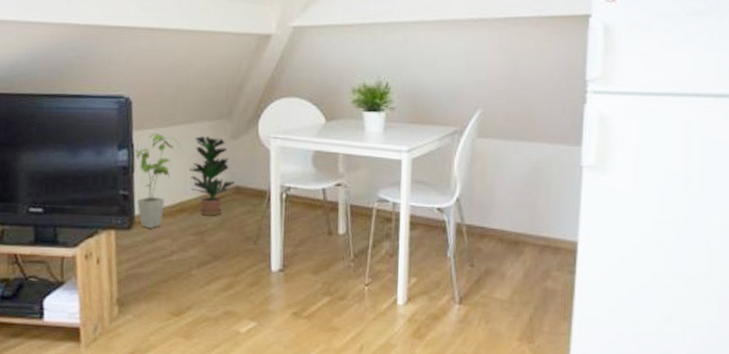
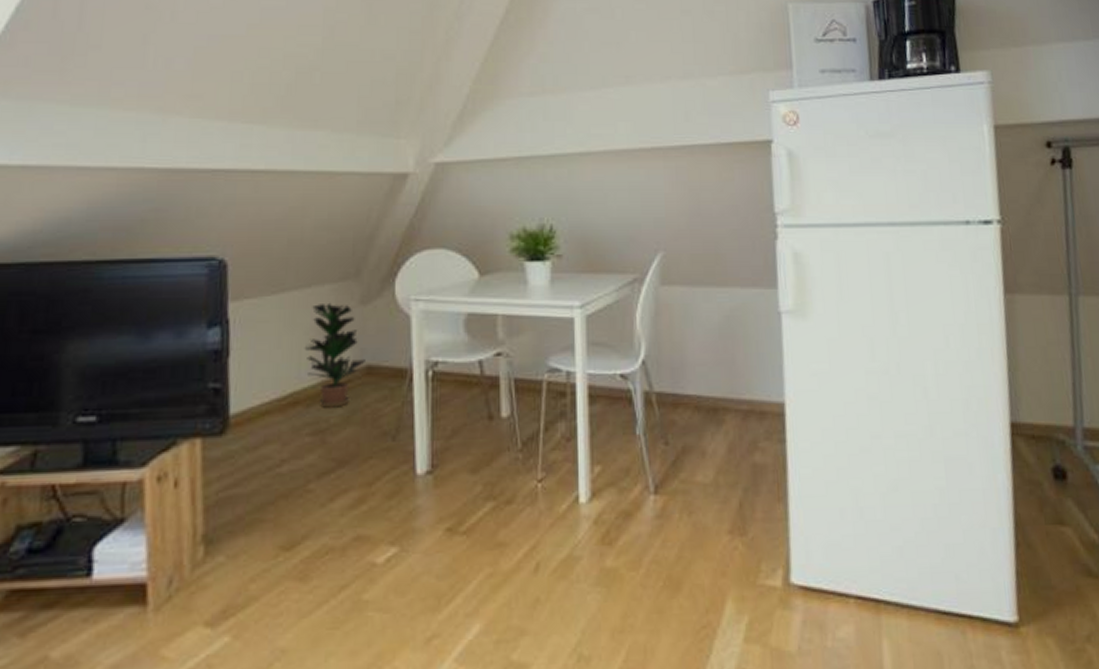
house plant: present [133,133,181,228] -> none [228,303,293,431]

